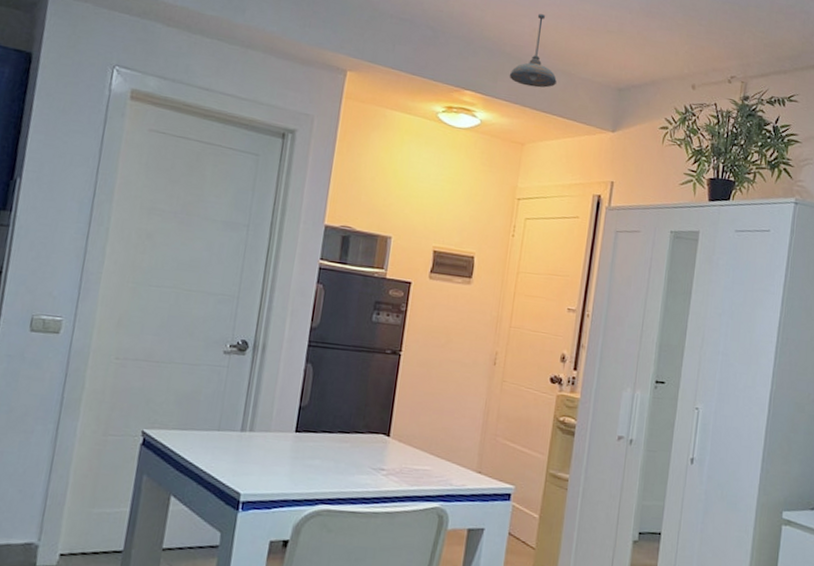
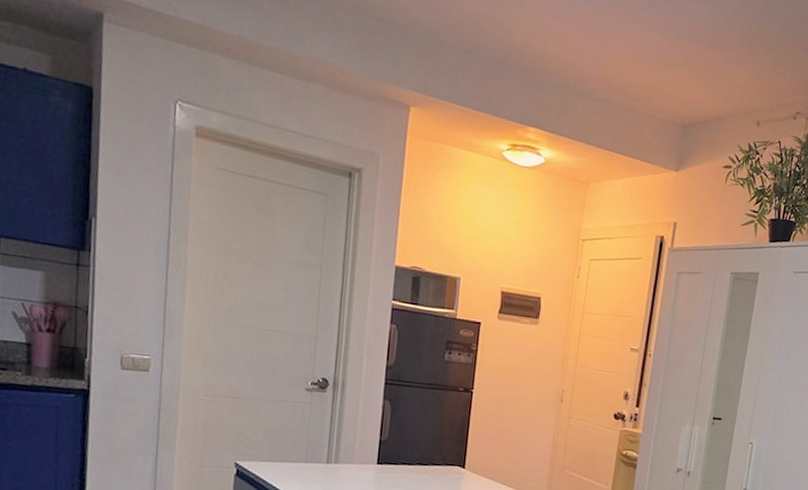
pendant light: present [509,14,557,88] -> none [573,44,621,125]

